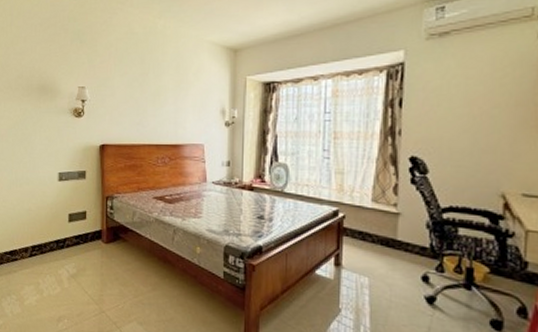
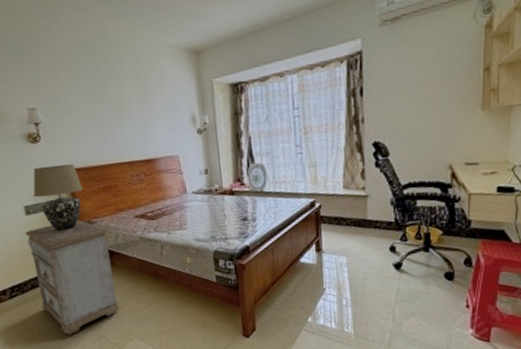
nightstand: none [54,192,128,304] -> present [25,219,120,335]
table lamp: none [69,139,112,201] -> present [33,163,83,231]

